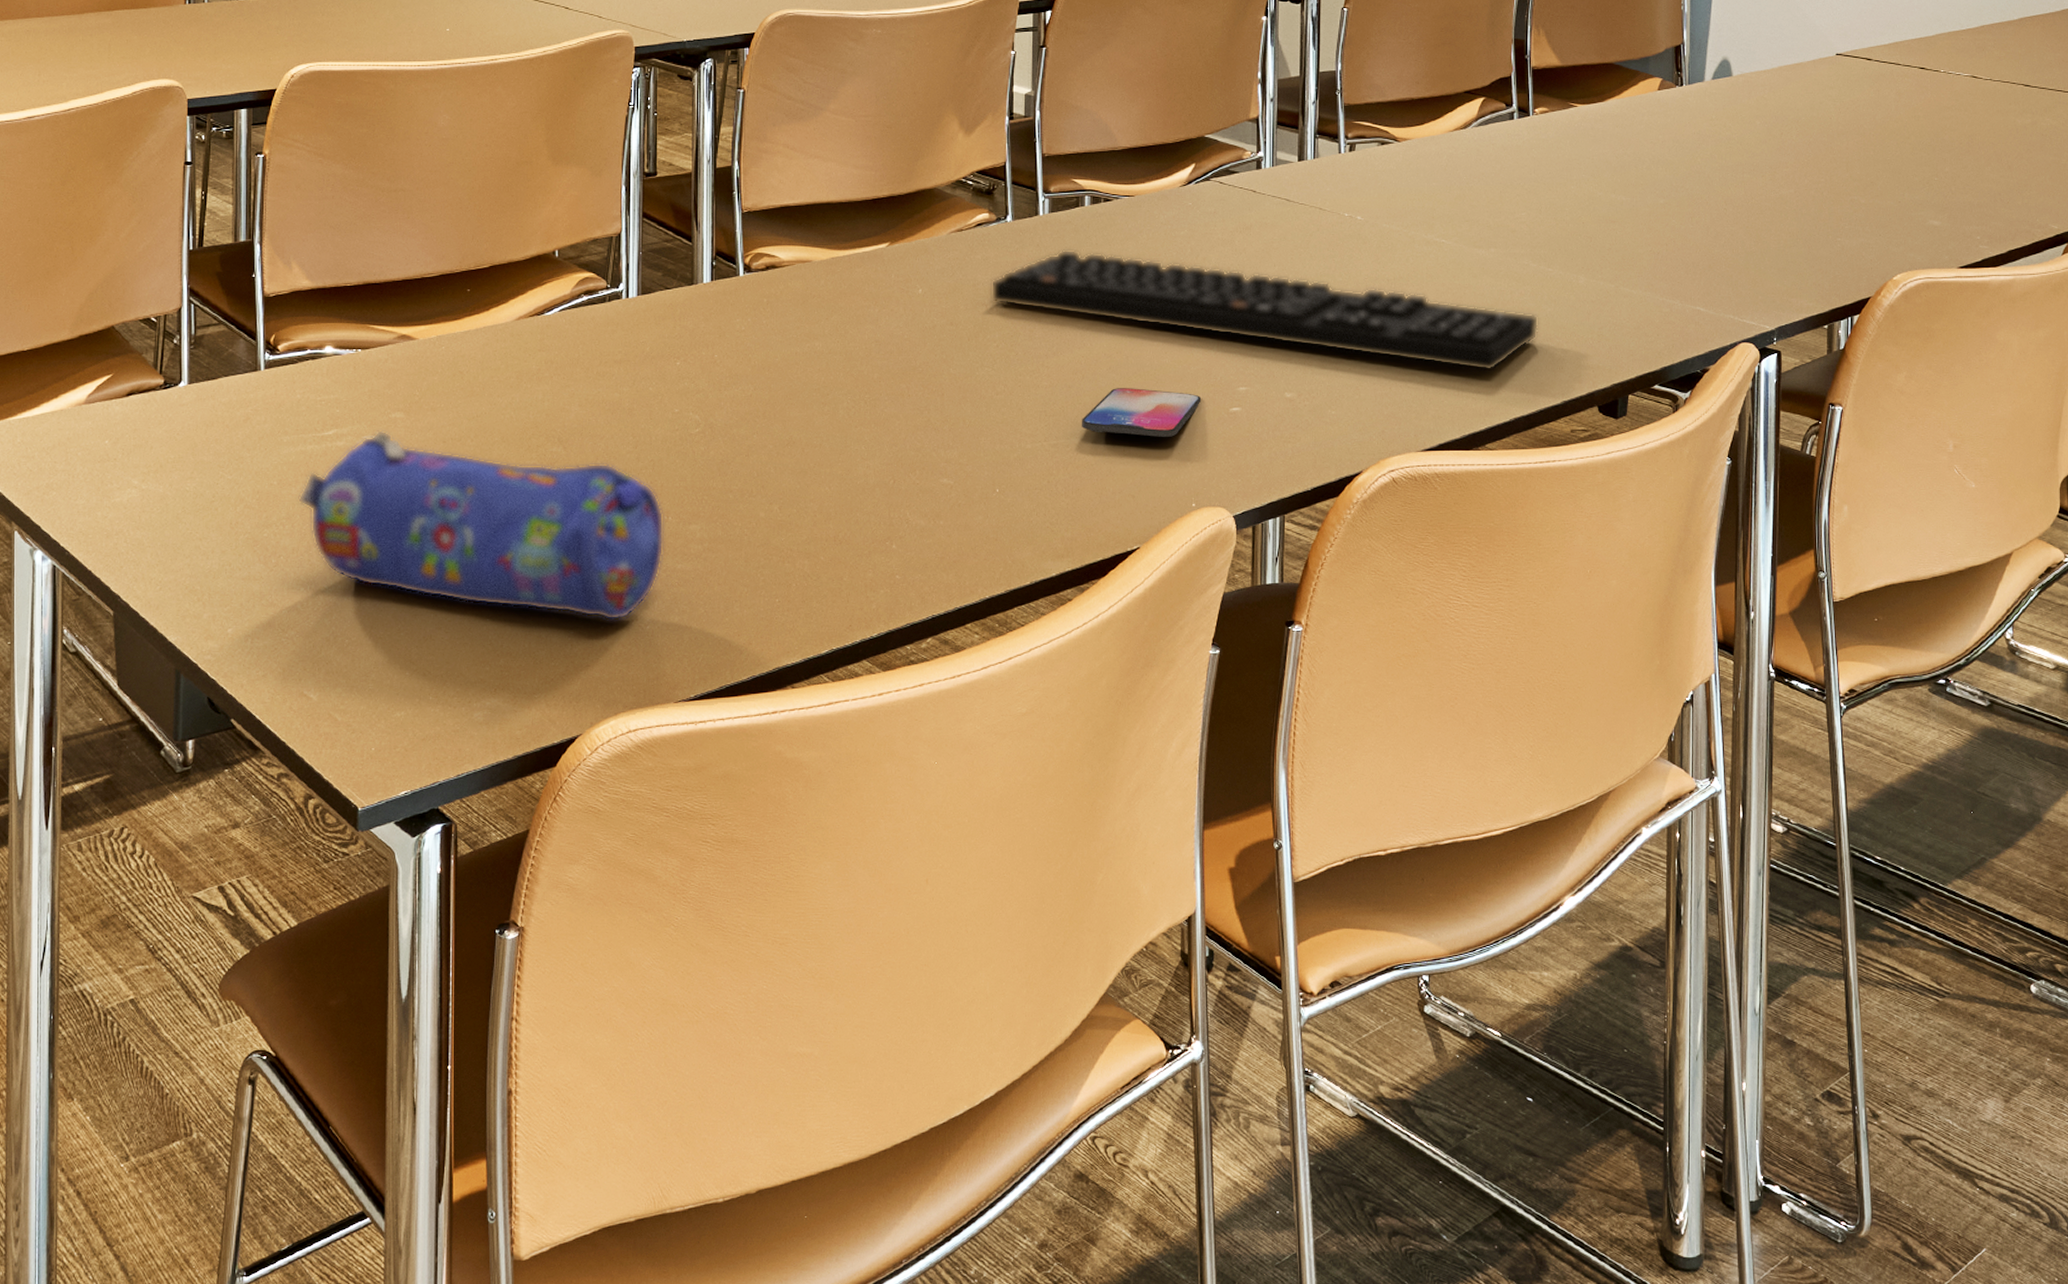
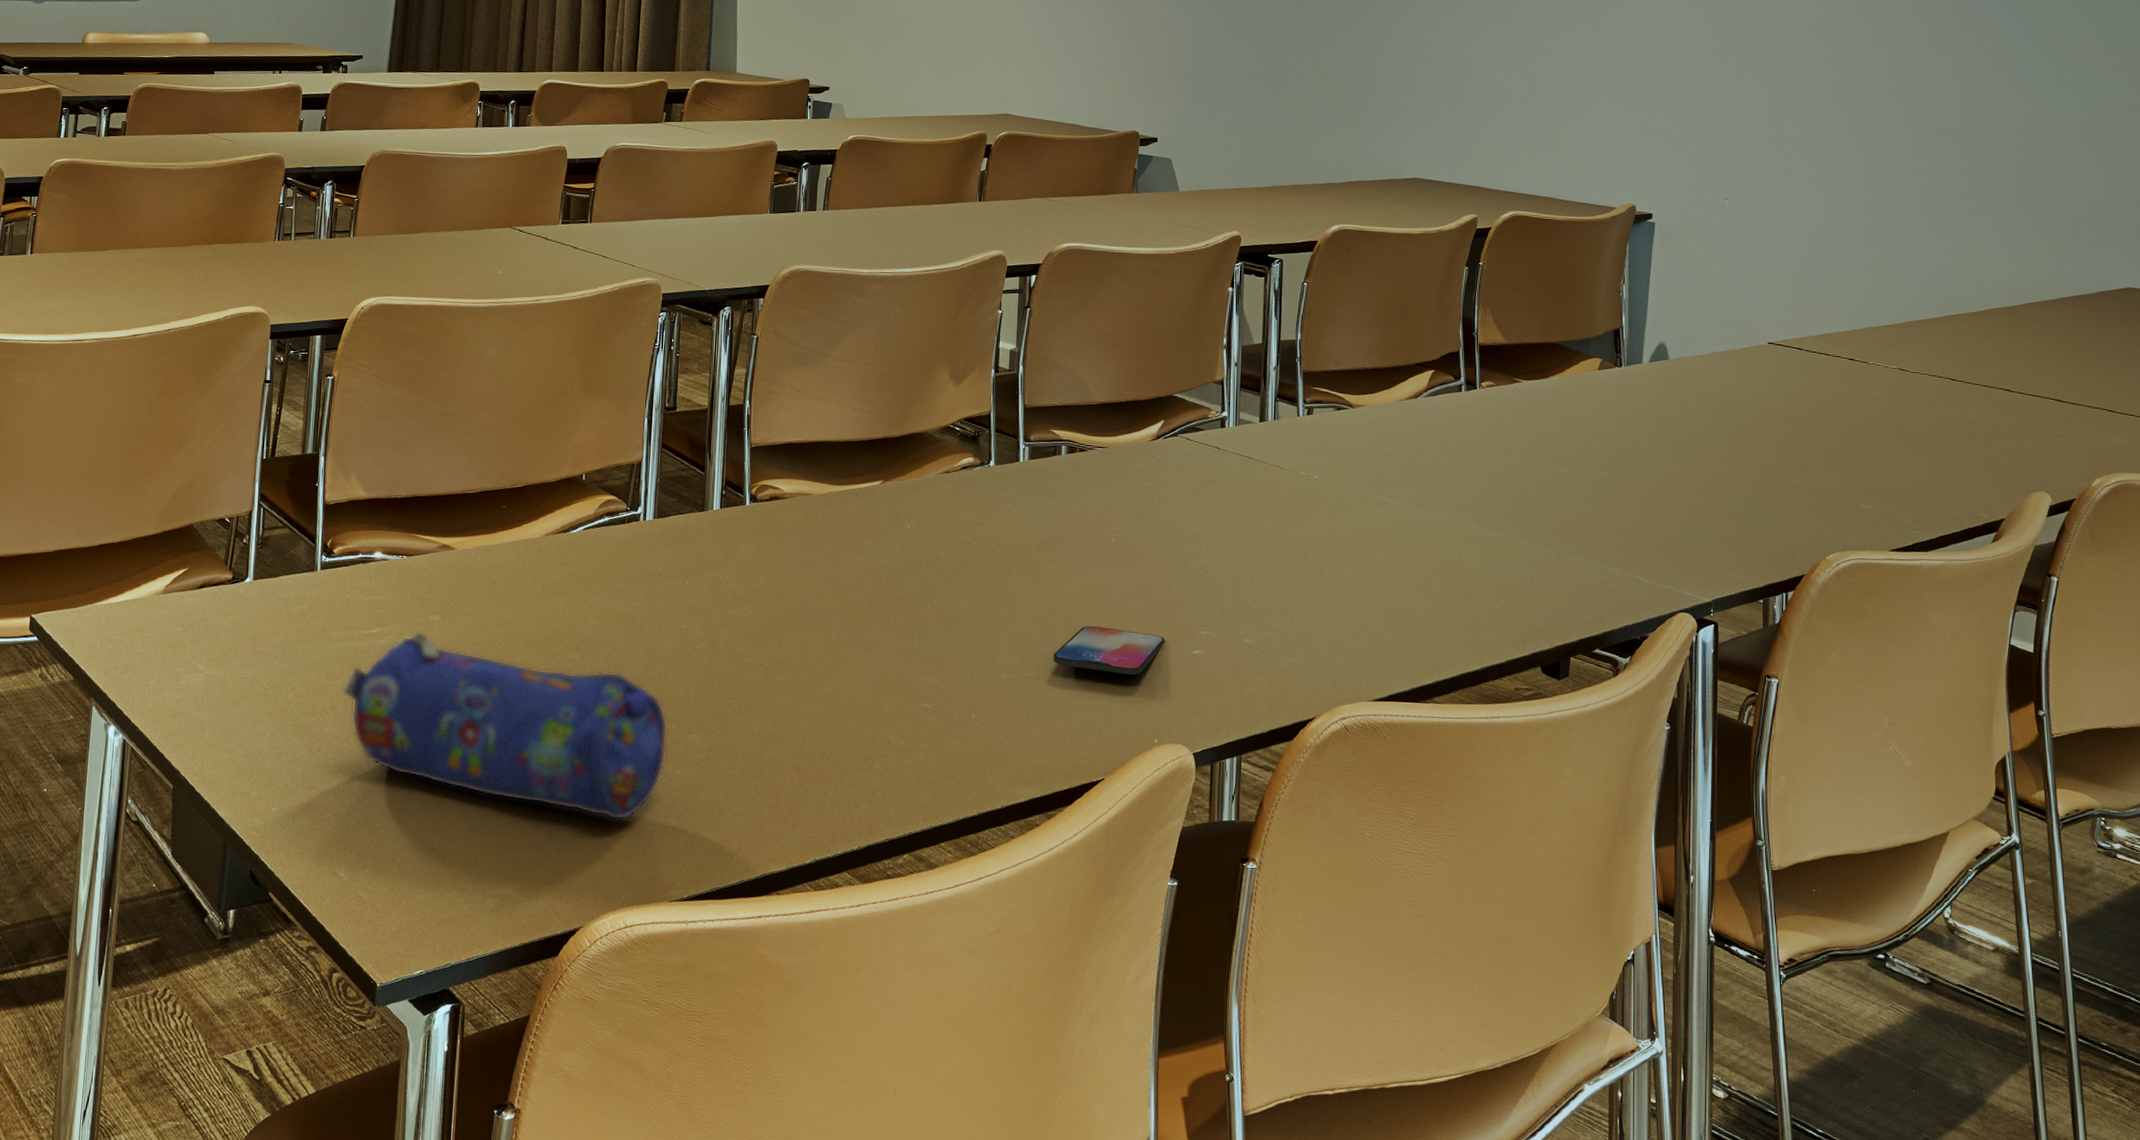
keyboard: present [991,249,1539,372] -> none [973,494,1485,628]

